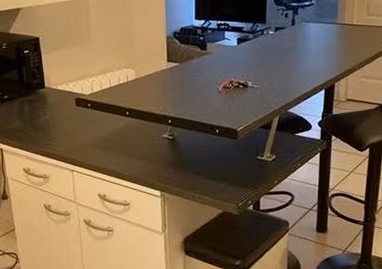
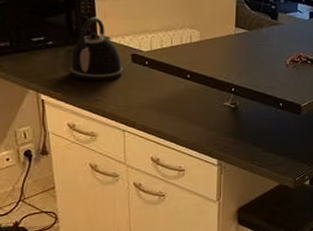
kettle: none [23,68,69,128] -> present [70,16,123,82]

